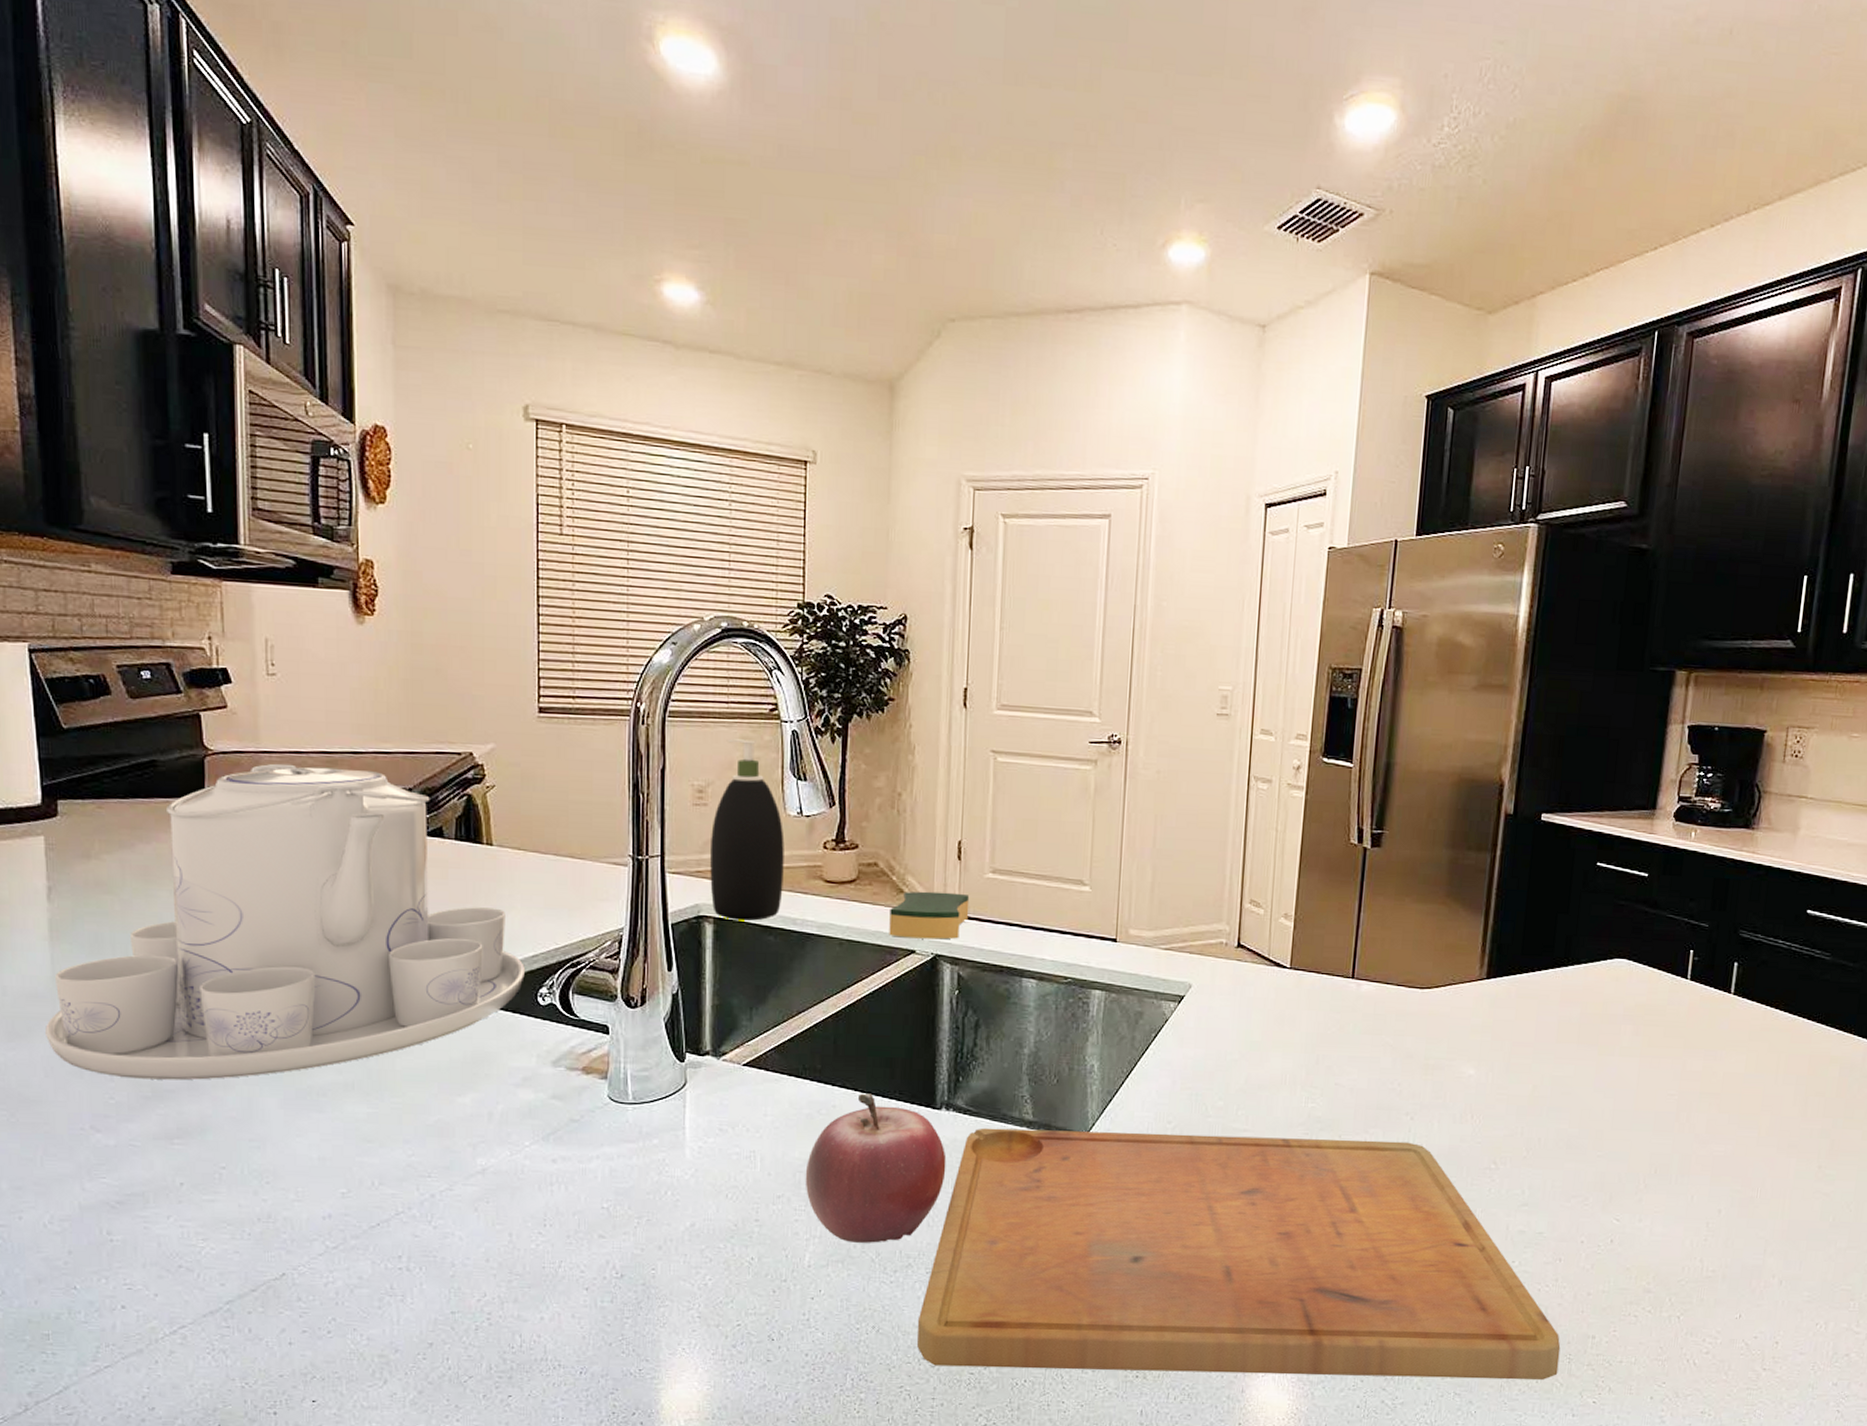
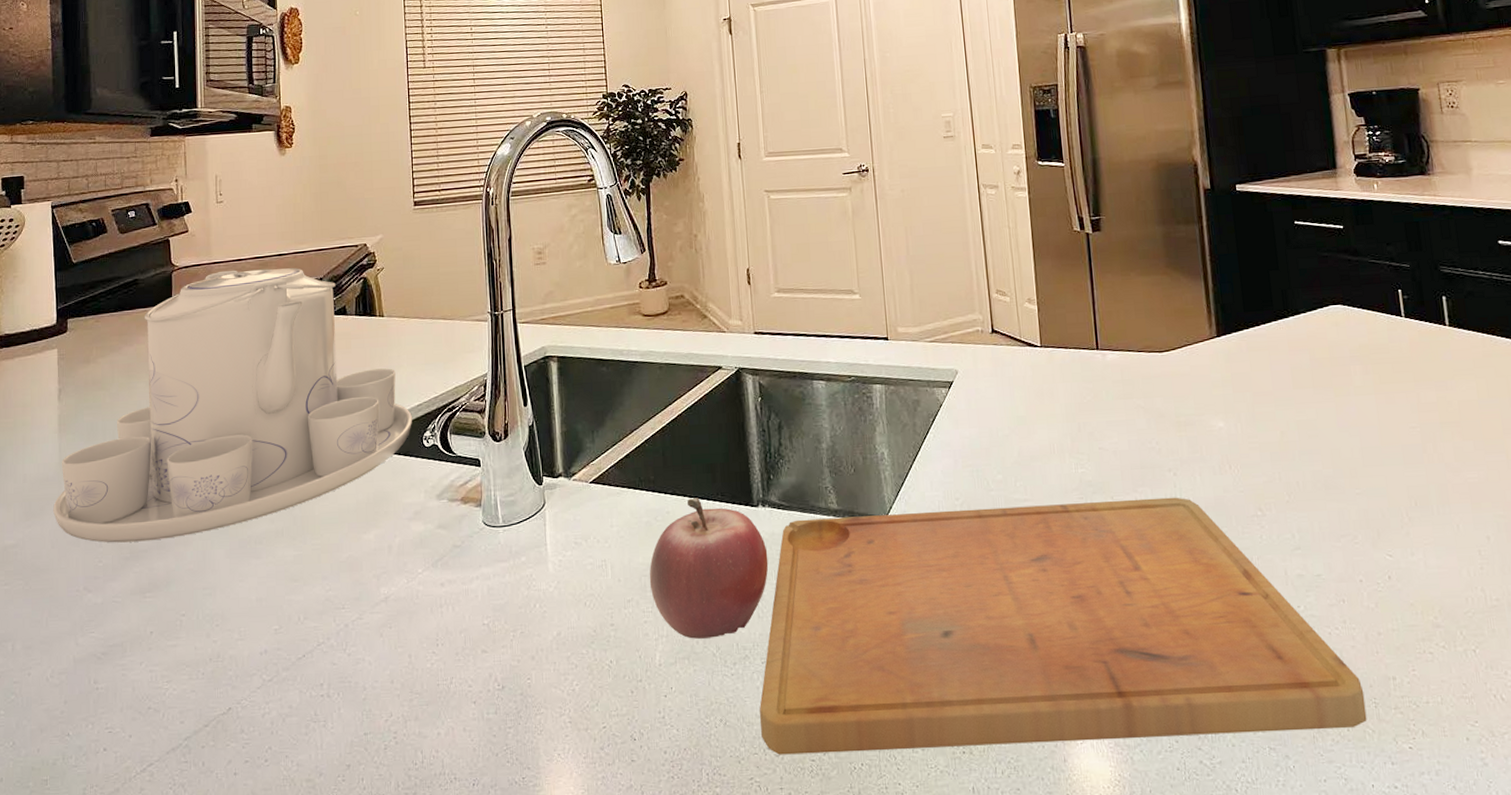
soap dispenser: present [710,739,785,921] -> none [550,206,610,357]
sponge: present [889,891,970,940] -> none [697,313,763,357]

